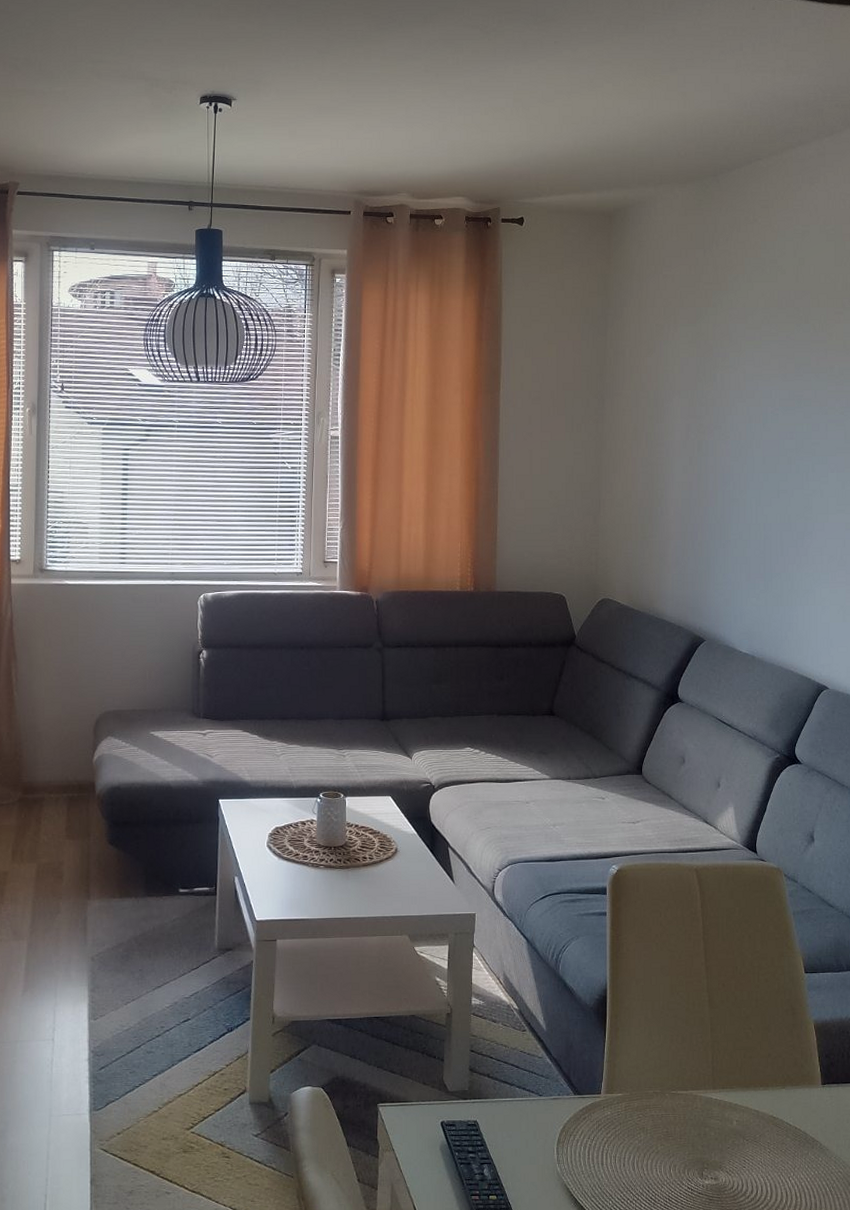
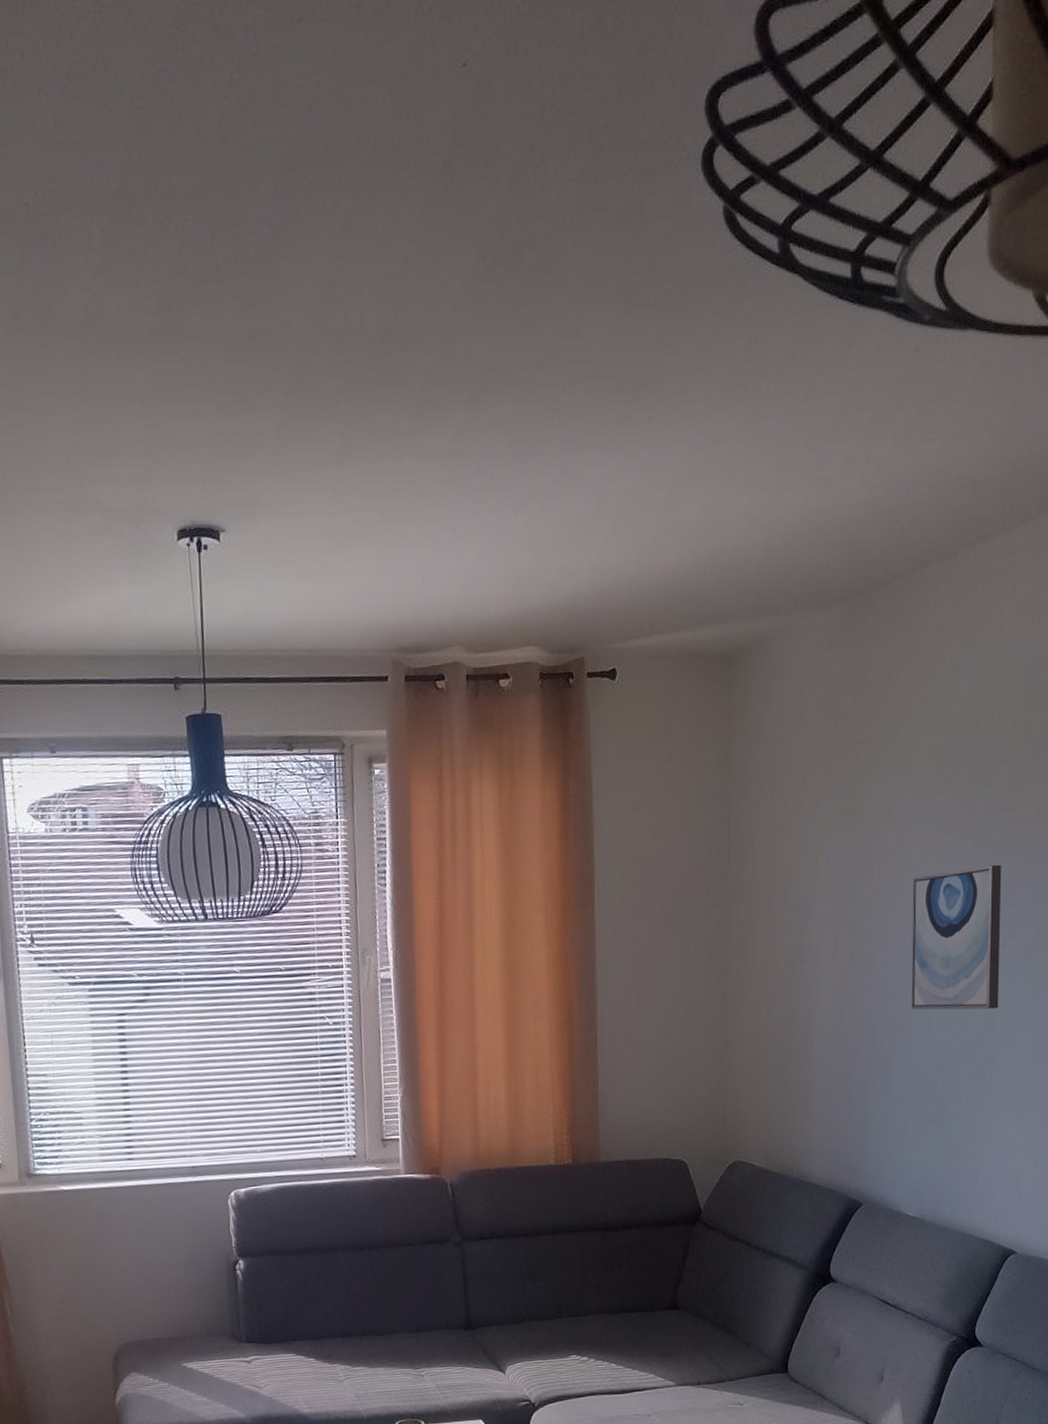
wall art: none [745,382,816,493] -> present [911,864,1002,1010]

